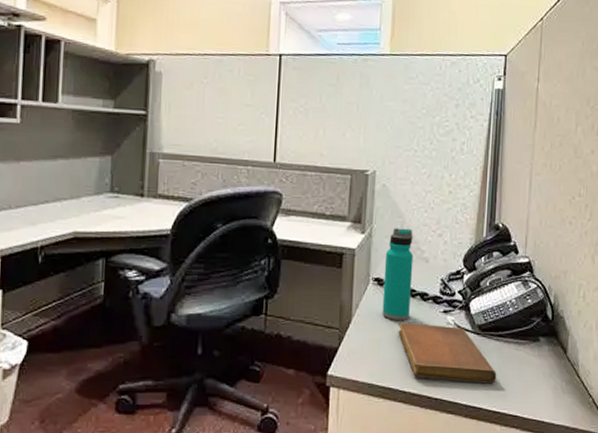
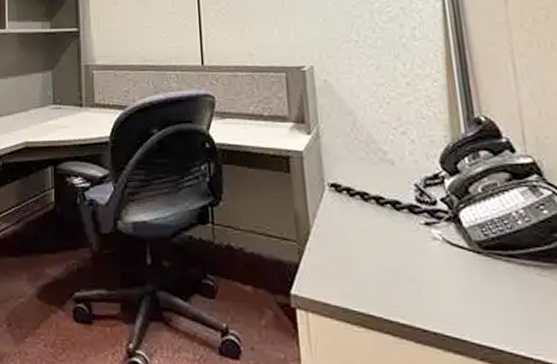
water bottle: present [382,228,414,320] -> none [339,127,381,233]
notebook: present [398,323,497,384] -> none [369,236,518,319]

